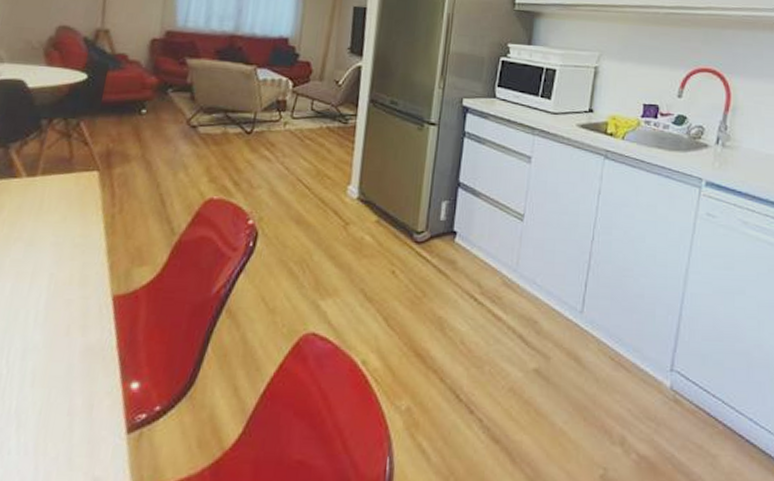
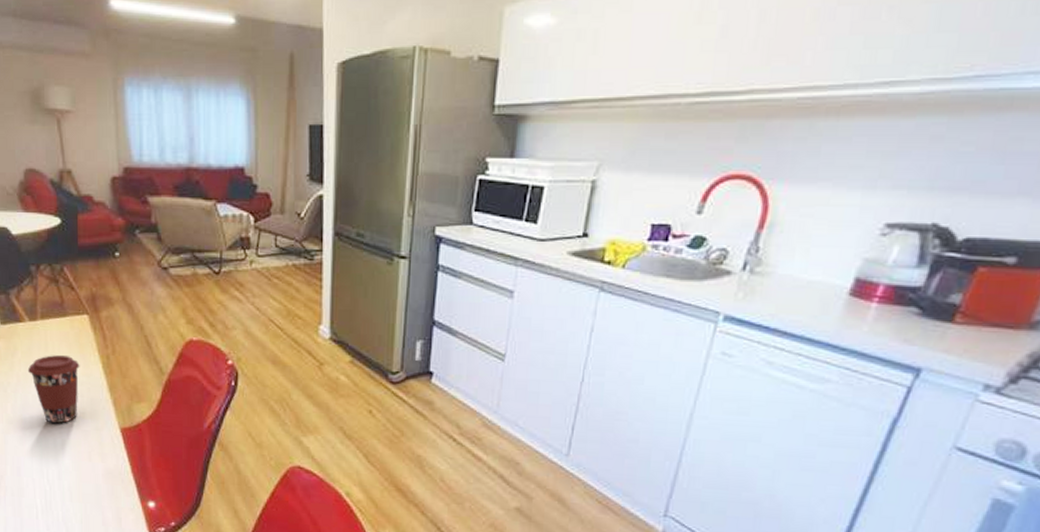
coffee cup: none [11,213,78,292] -> present [27,354,80,424]

